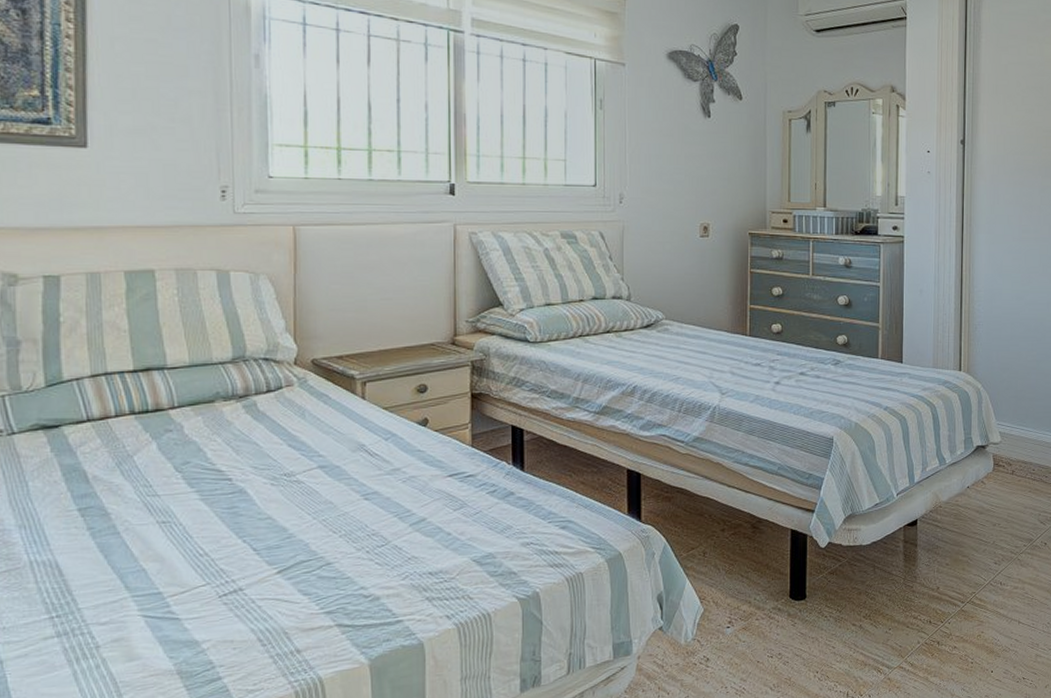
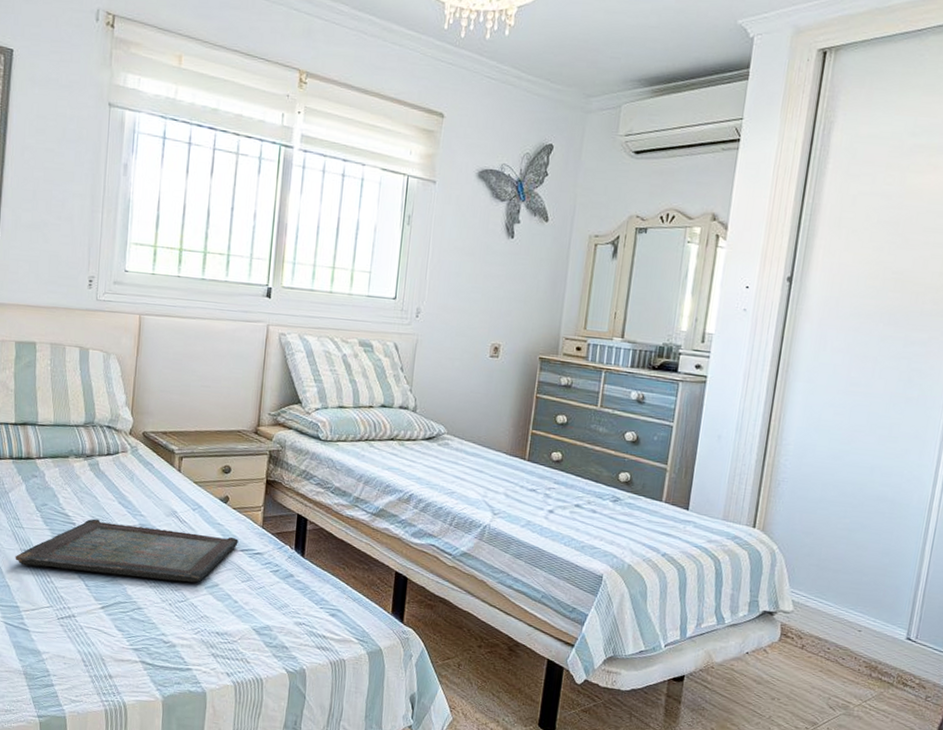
serving tray: none [150,462,445,541] -> present [15,518,239,583]

